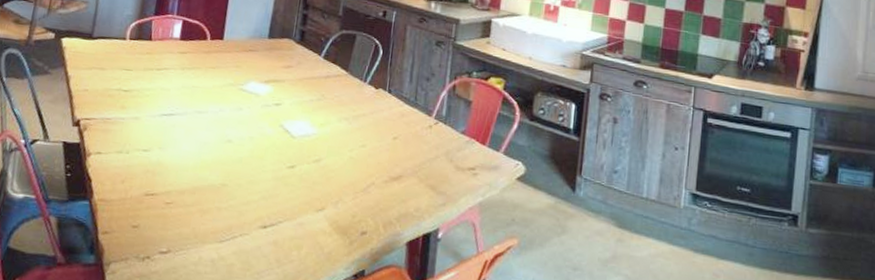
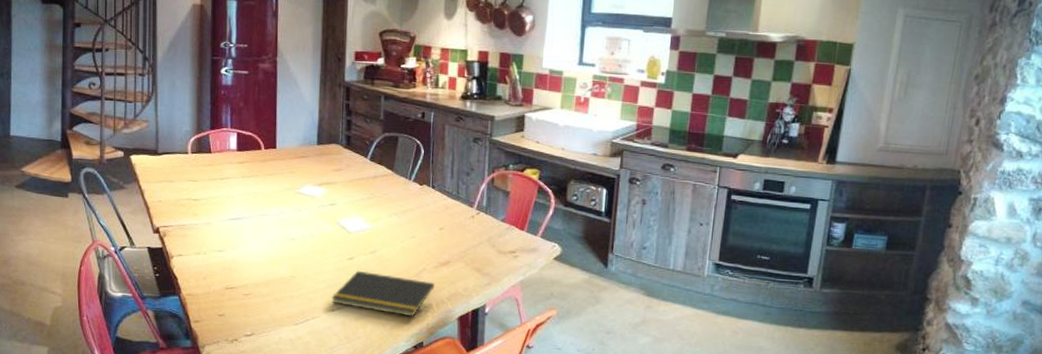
notepad: none [264,181,384,240] -> present [331,270,436,317]

